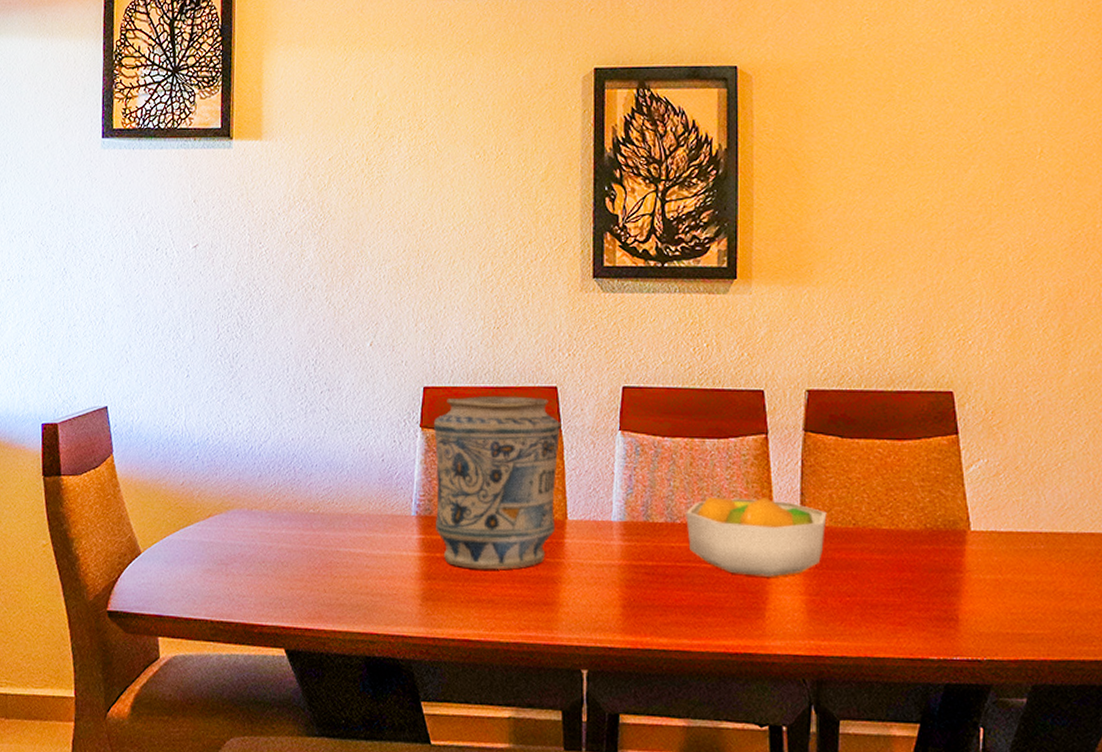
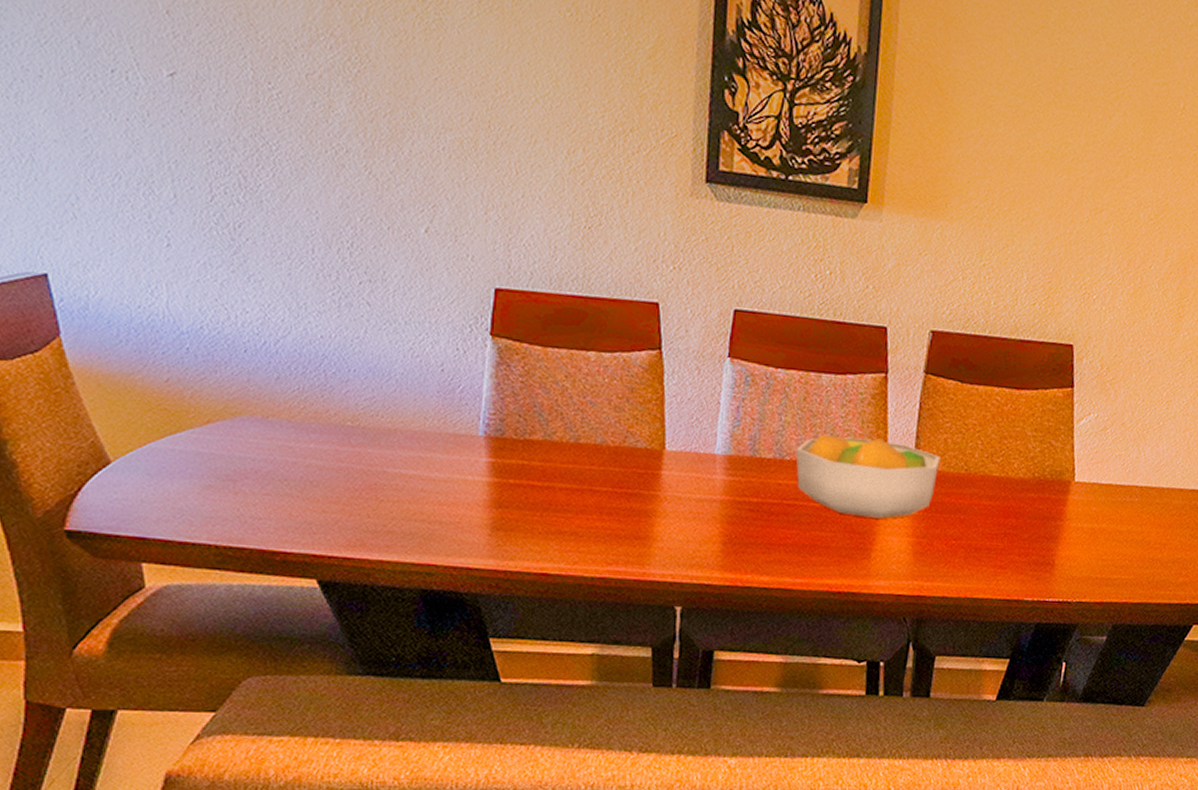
vase: present [434,395,560,570] -> none [508,305,661,501]

